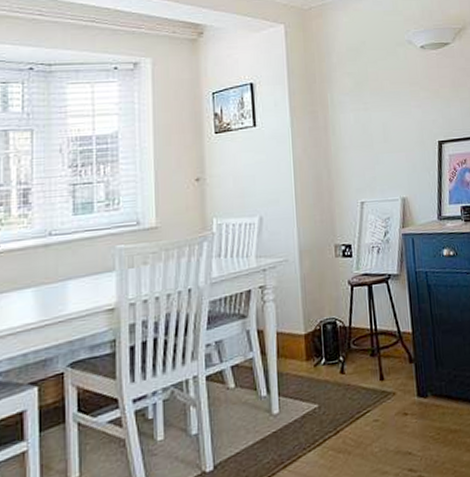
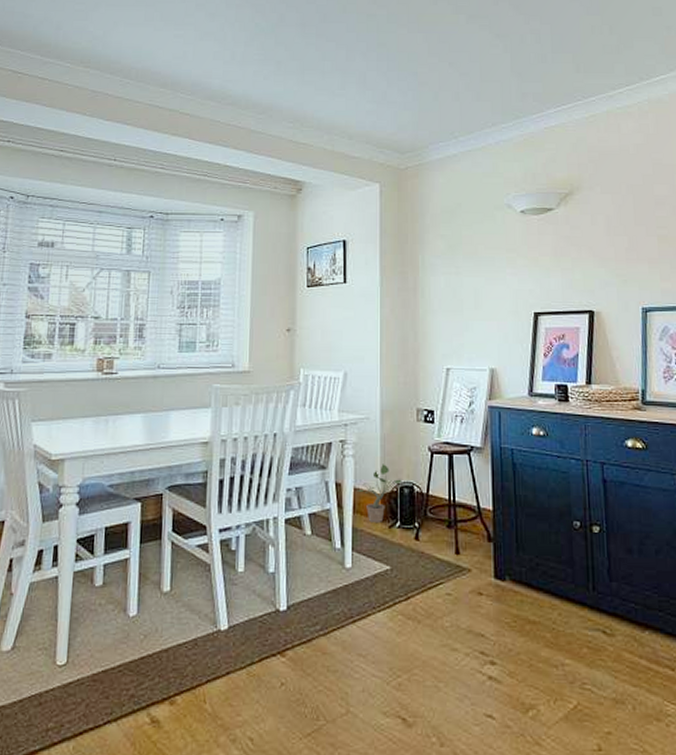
potted plant: none [279,304,325,365] -> present [357,464,402,524]

